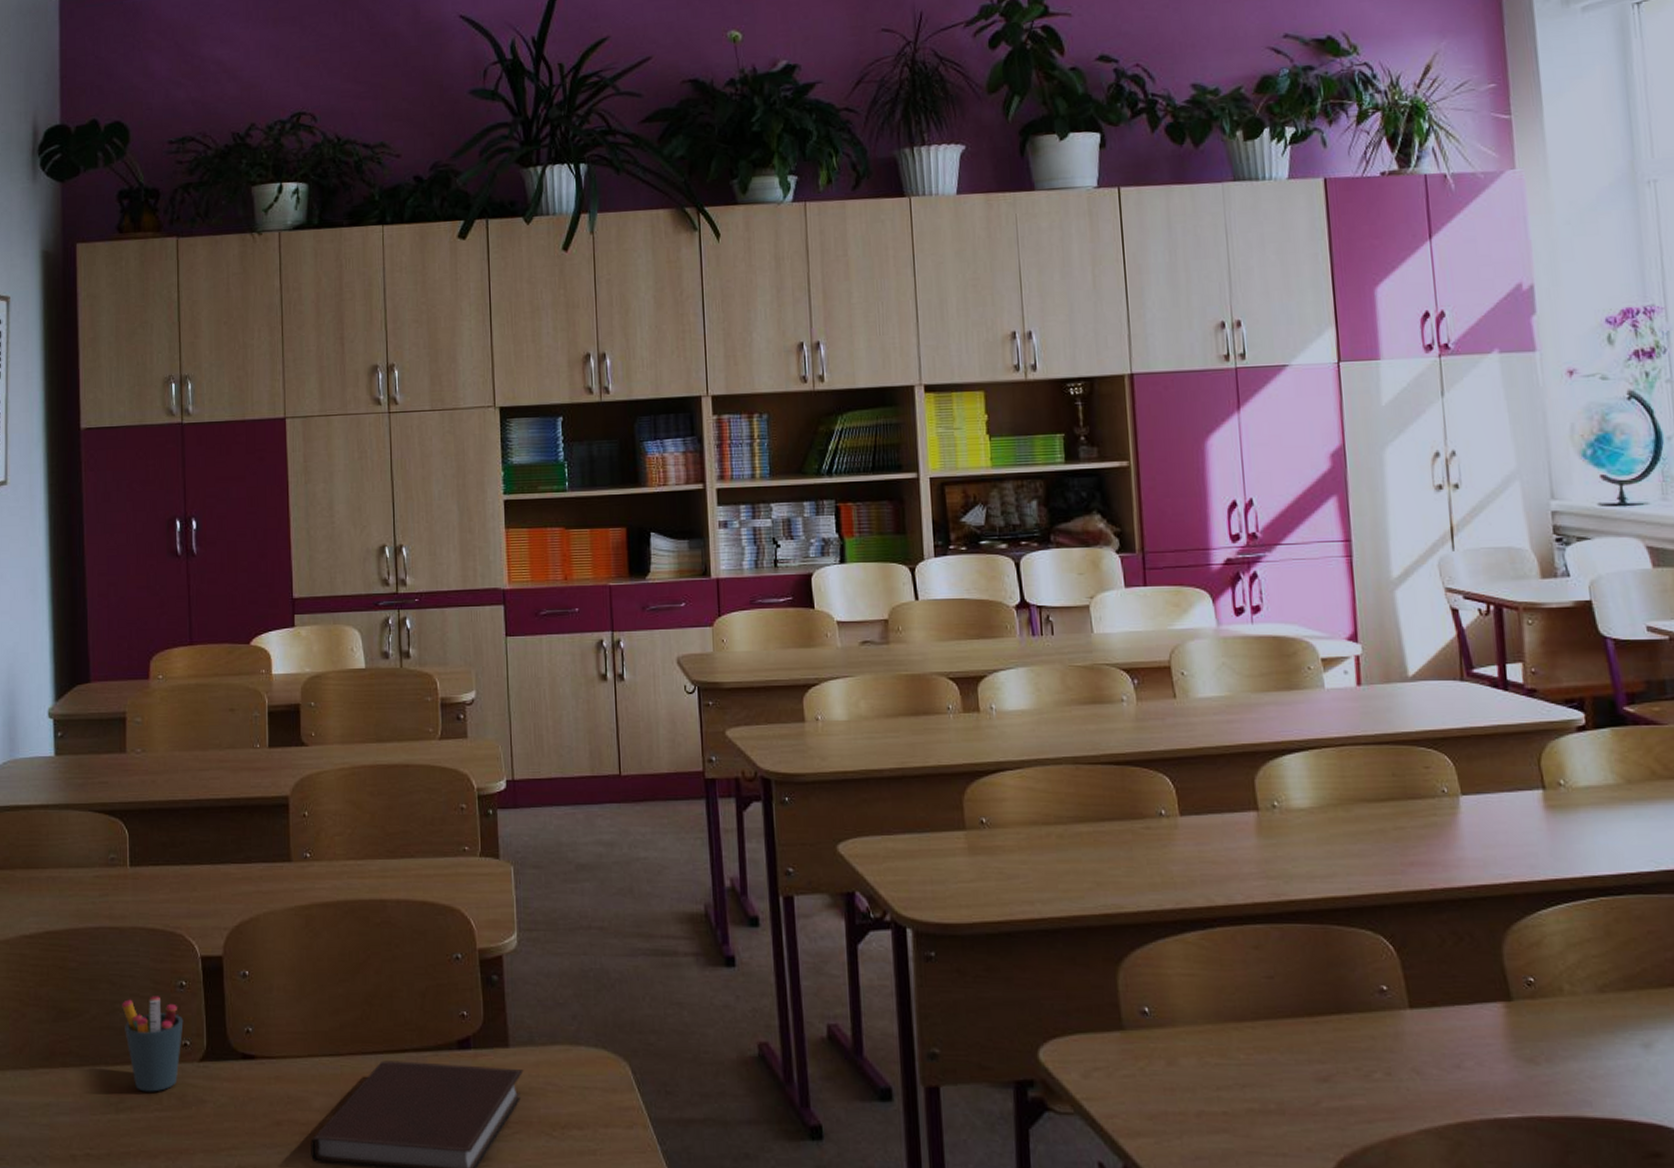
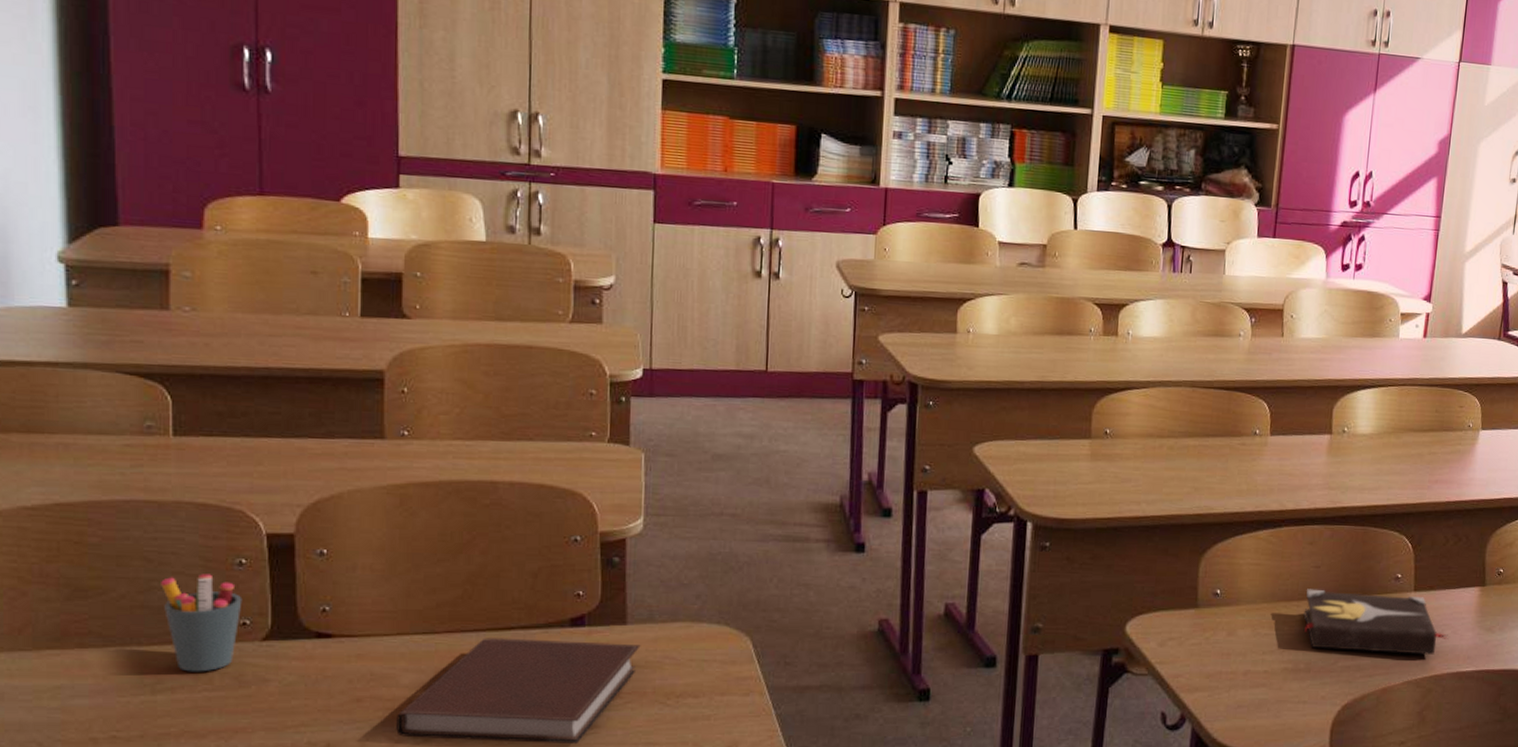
hardback book: none [1261,1005,1473,1094] -> present [1304,589,1449,655]

